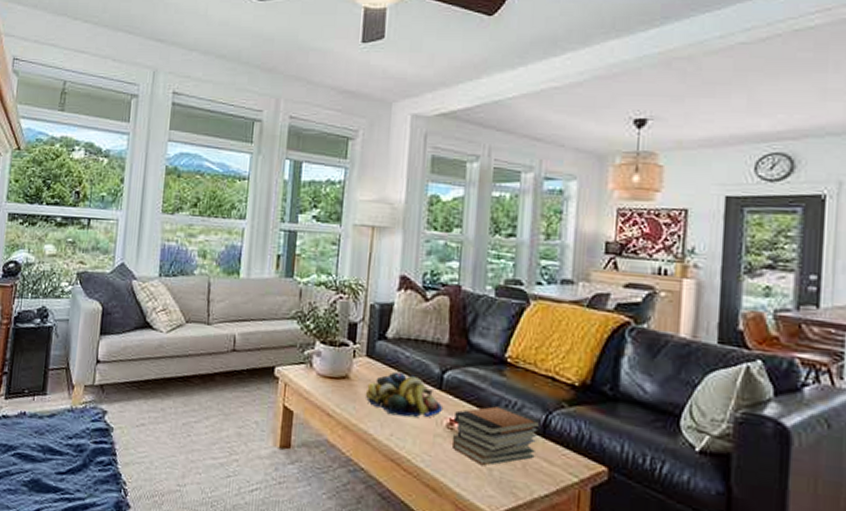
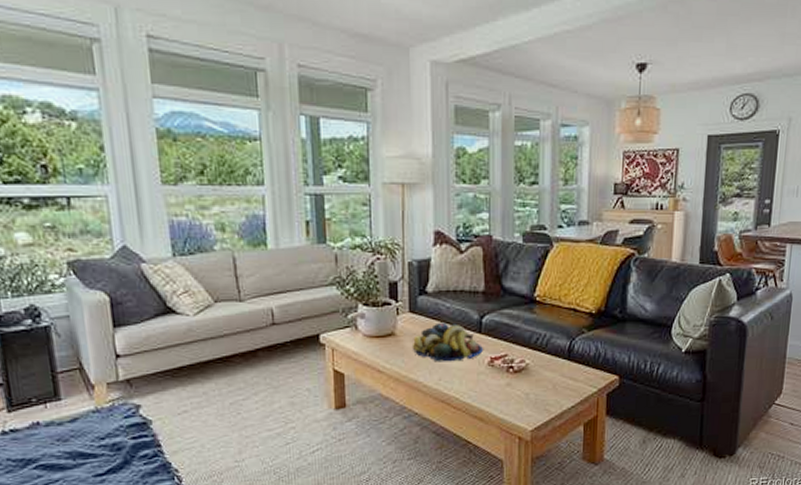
book stack: present [451,405,543,466] -> none [493,339,568,392]

